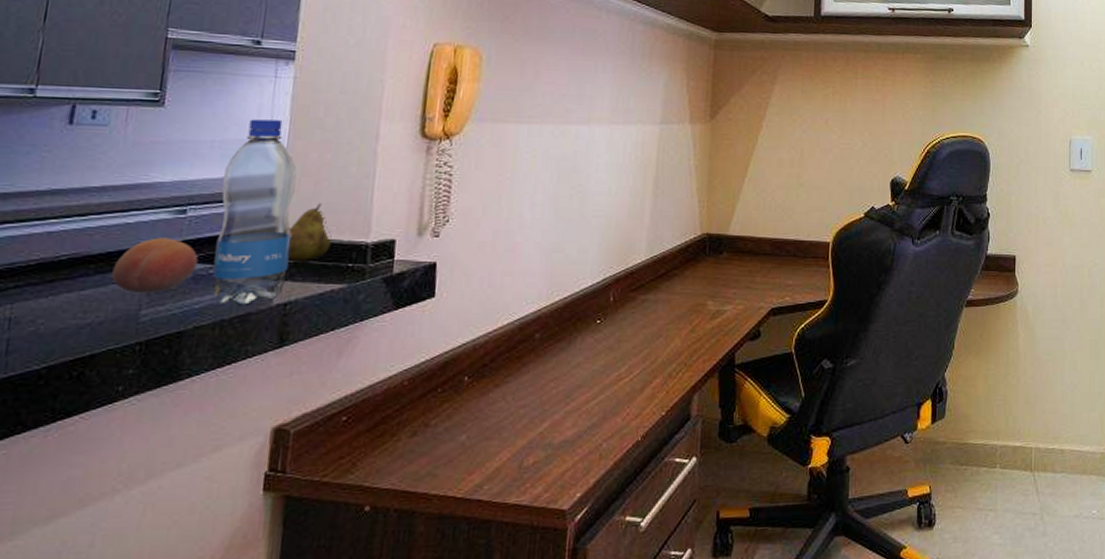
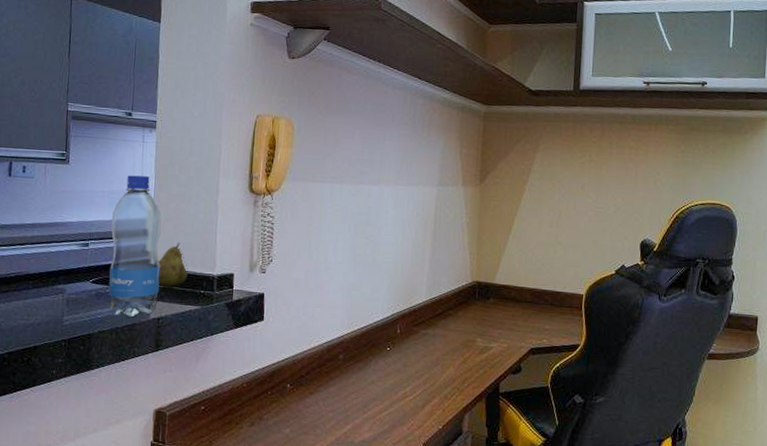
fruit: present [111,237,198,294] -> none [43,263,98,305]

